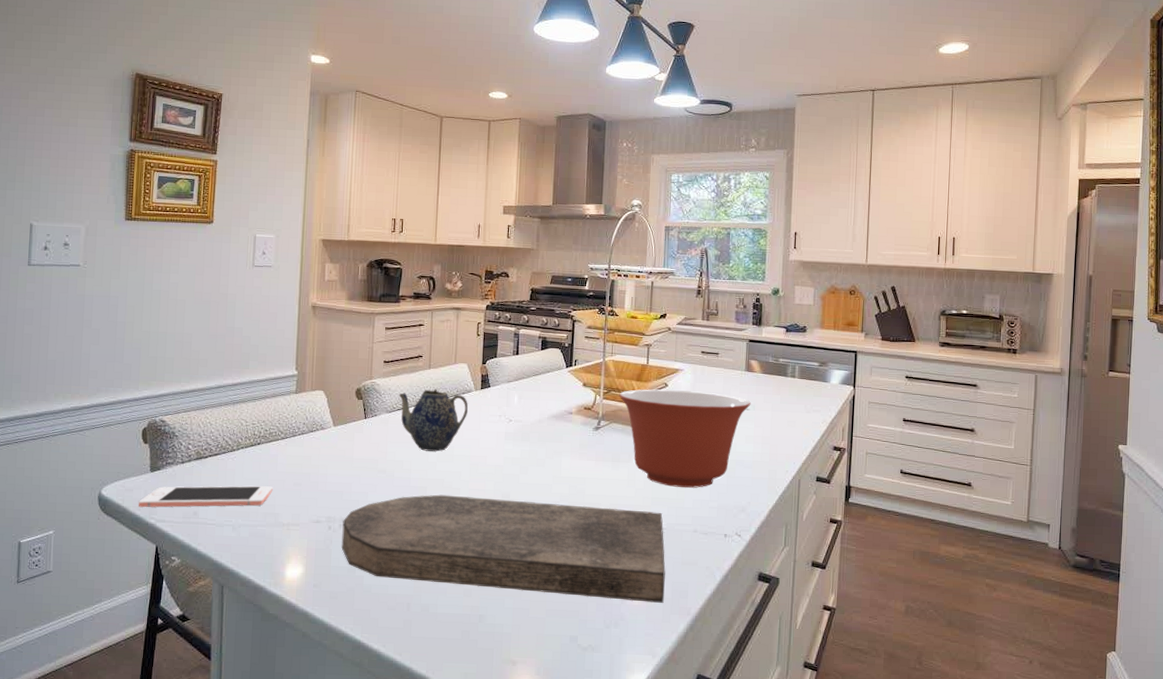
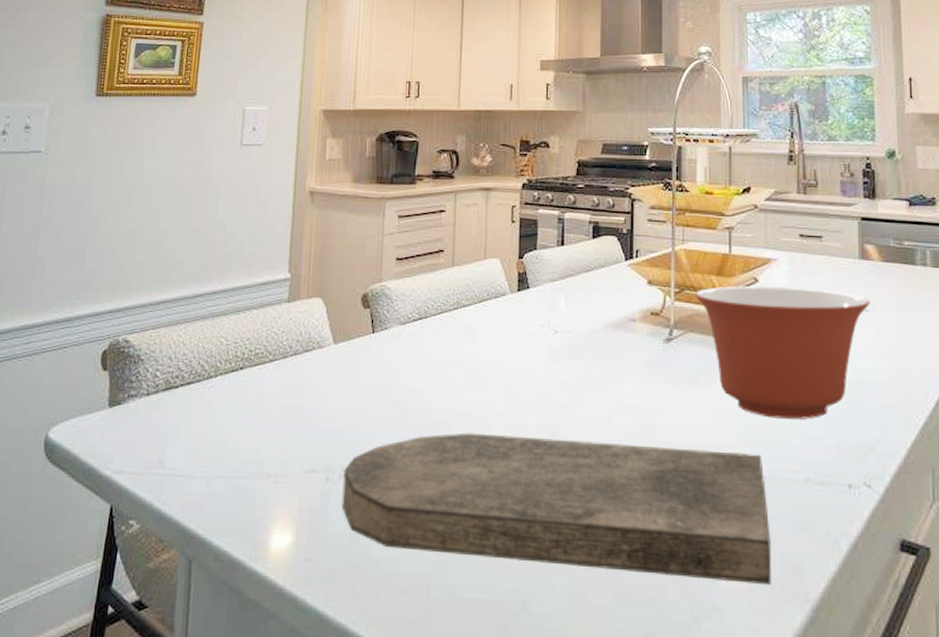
cell phone: present [138,486,273,508] -> none [91,424,258,455]
teapot: present [398,389,468,452] -> none [414,292,502,375]

